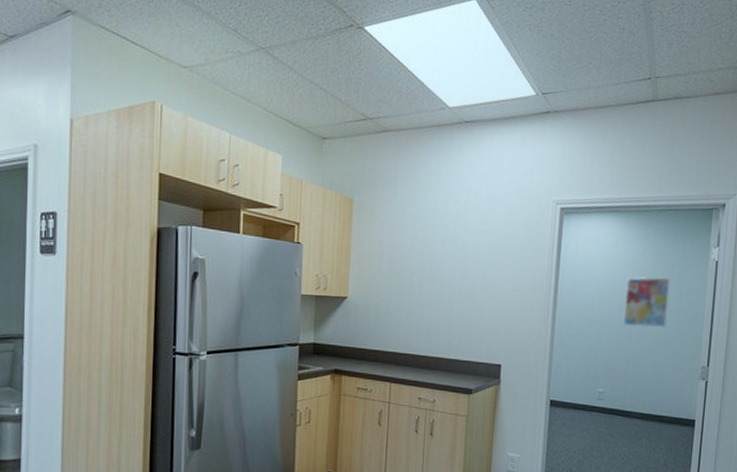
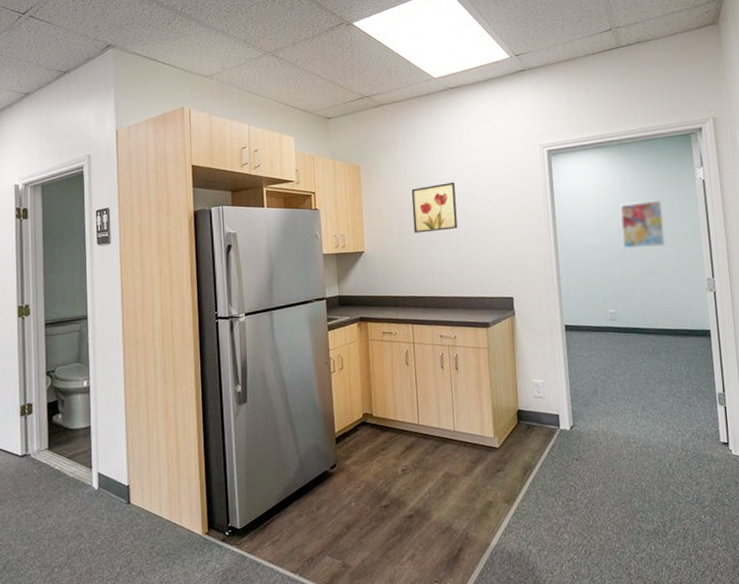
wall art: none [404,230,456,284] -> present [411,181,458,233]

